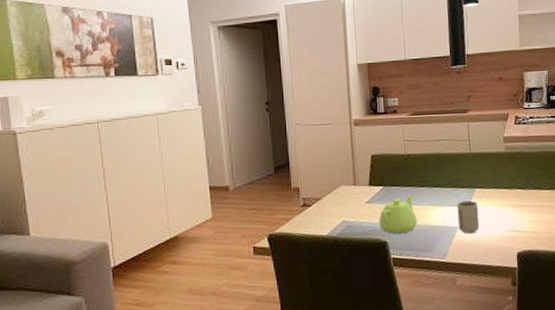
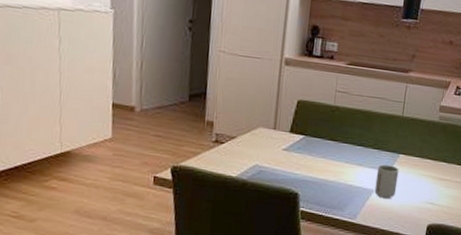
teapot: present [379,194,418,234] -> none [293,149,335,188]

